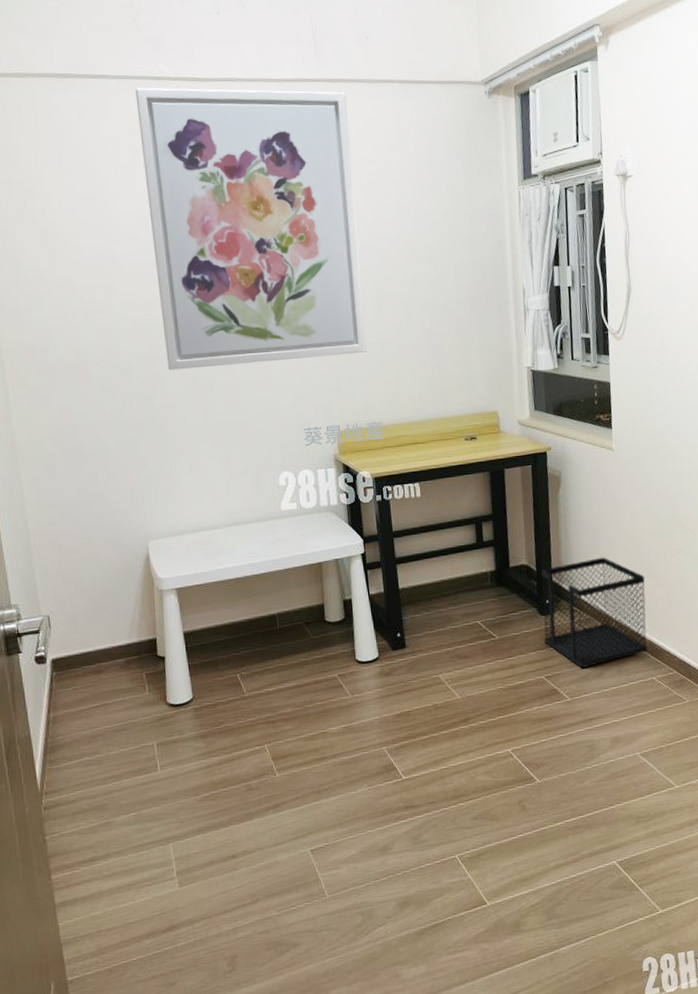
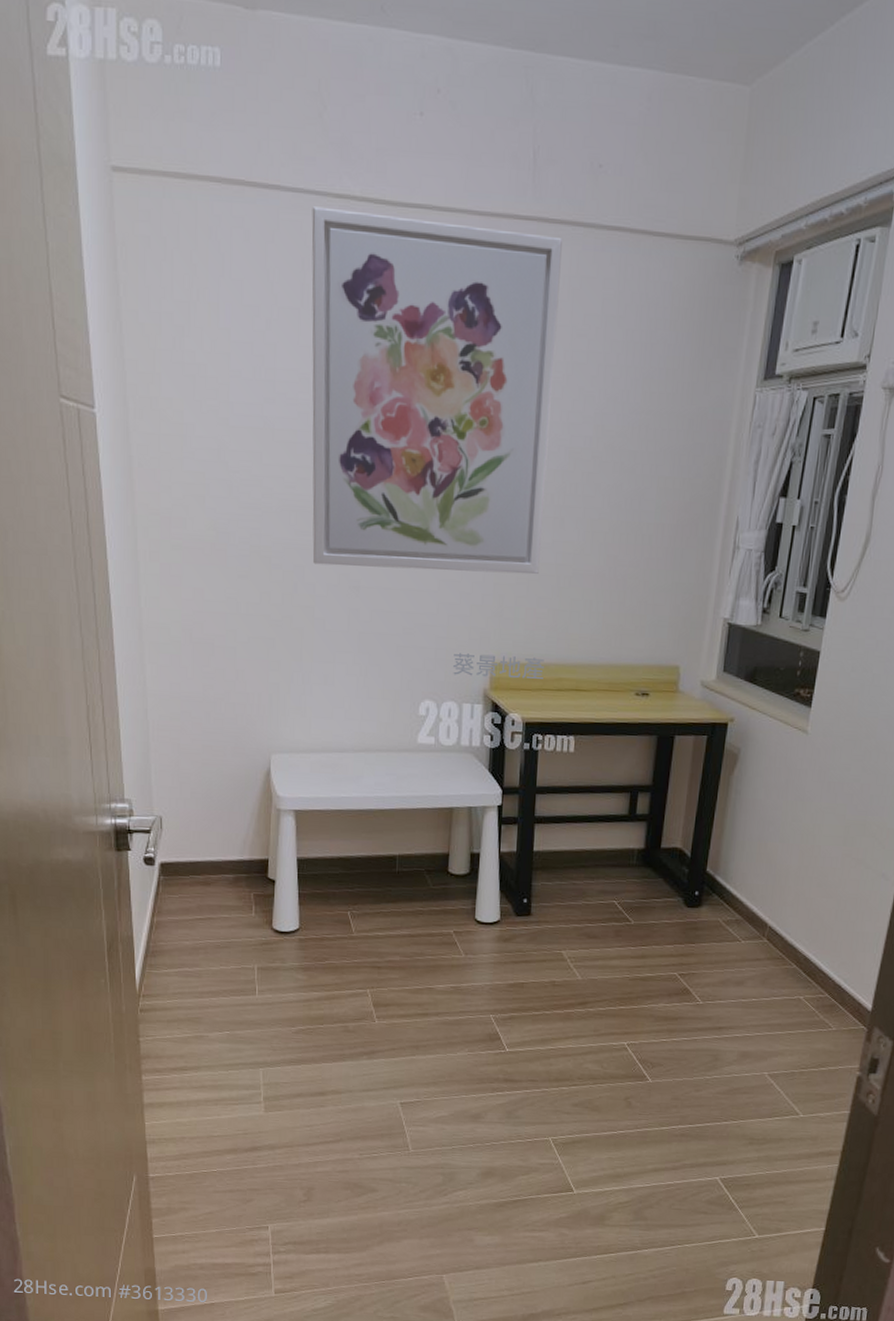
wastebasket: present [541,557,648,668] -> none [685,854,814,972]

